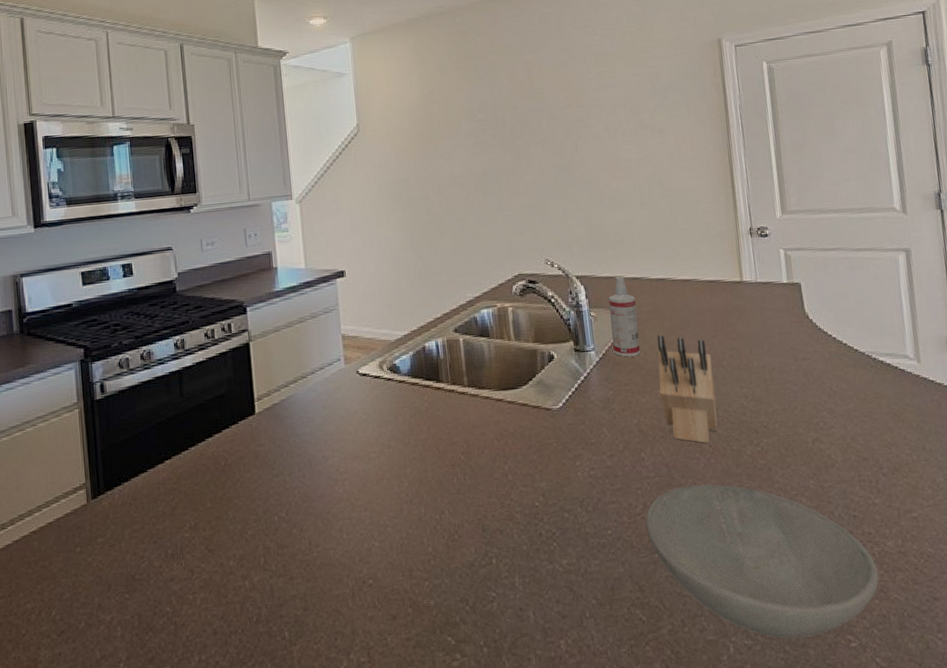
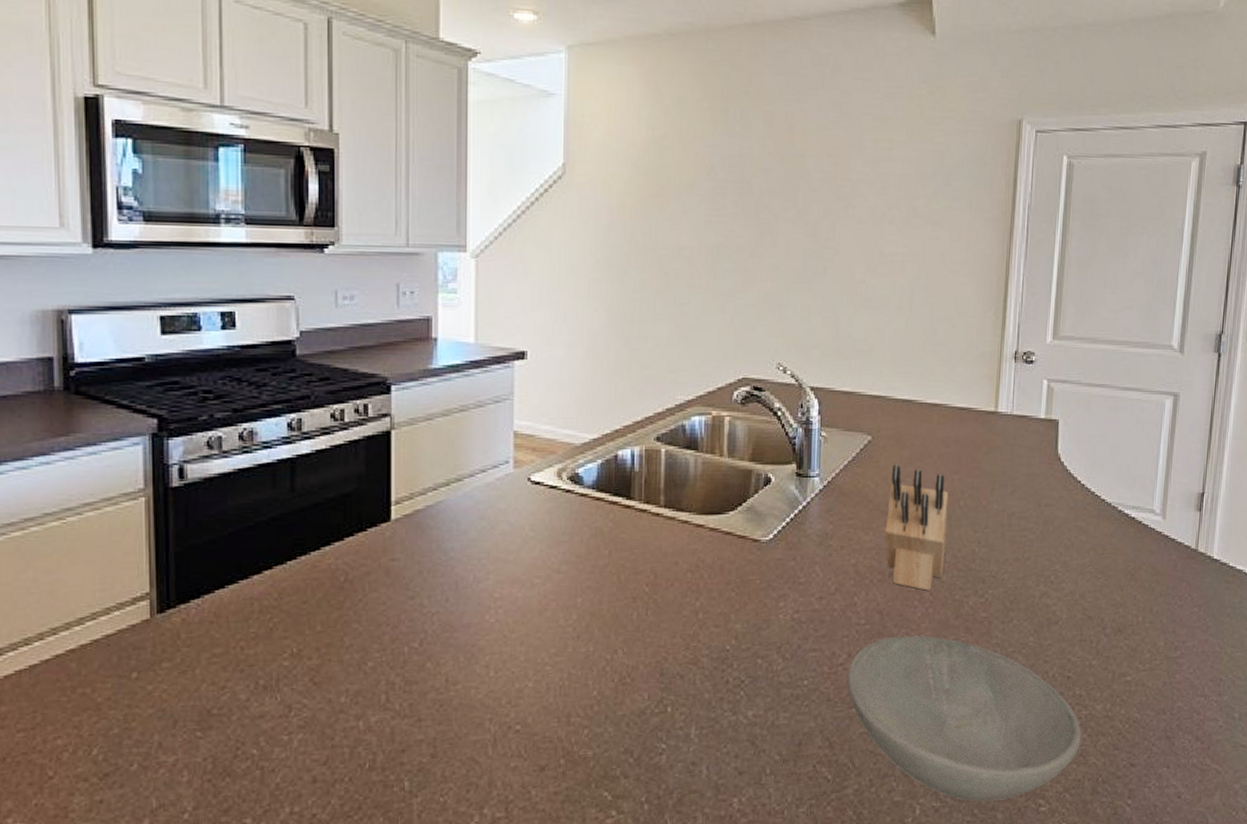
spray bottle: present [608,276,640,357] -> none [841,392,876,487]

